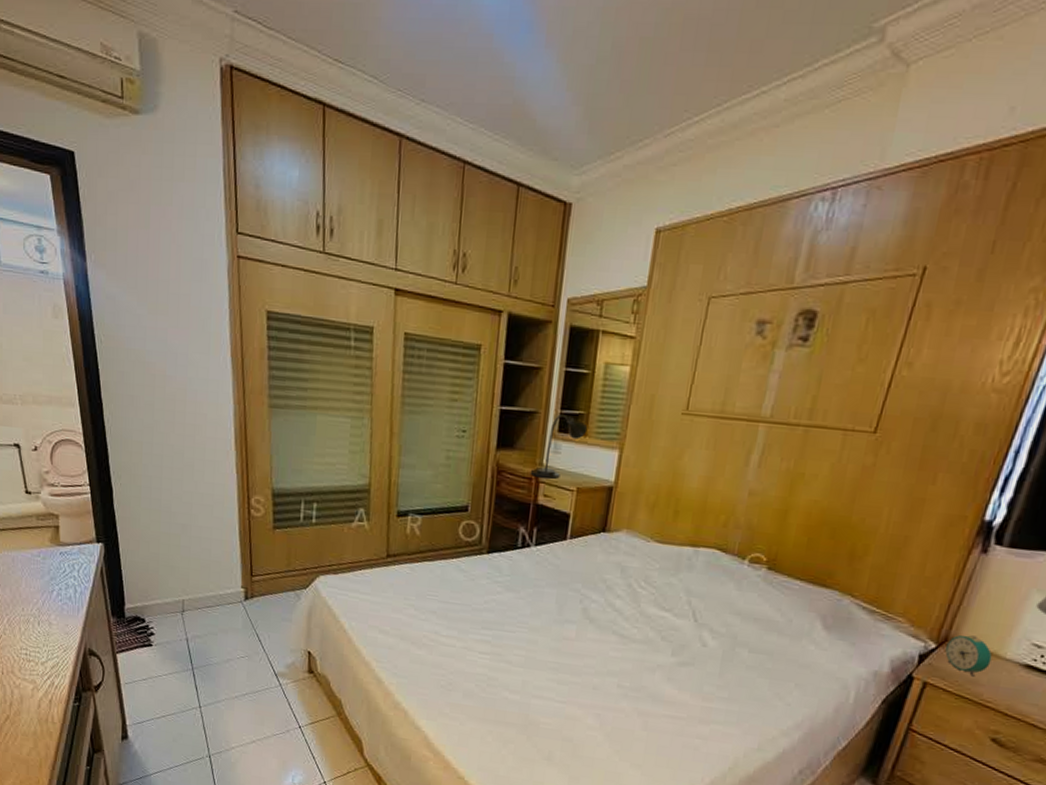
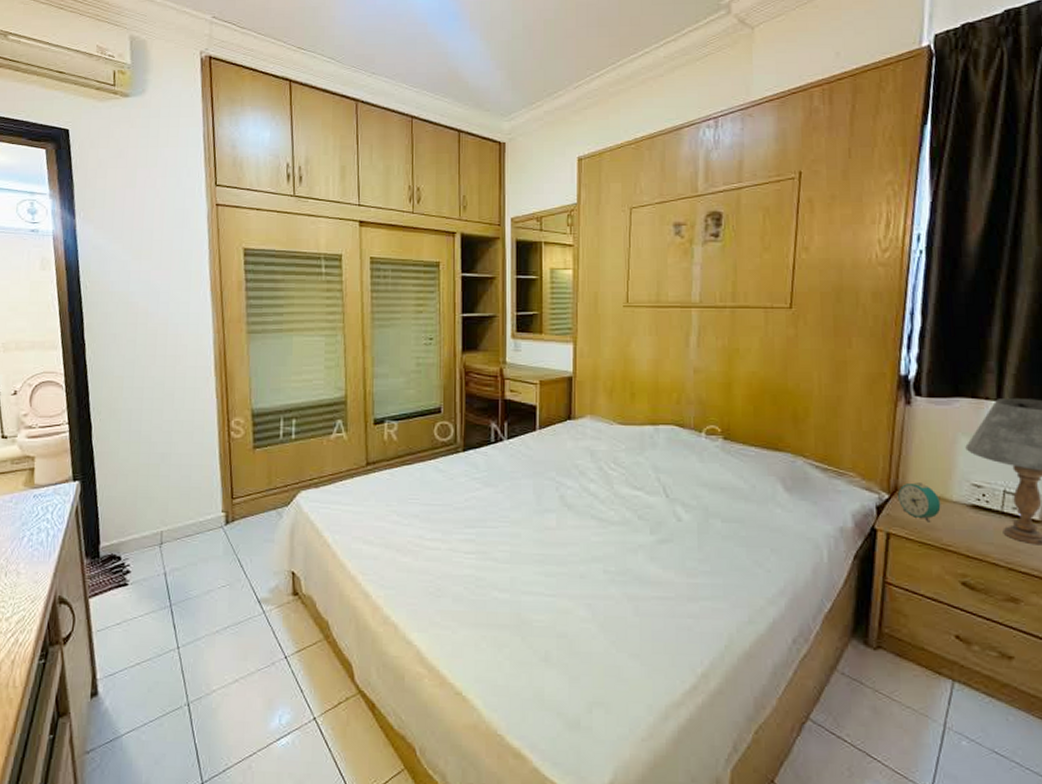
desk lamp: present [530,414,588,479] -> none [495,316,543,374]

